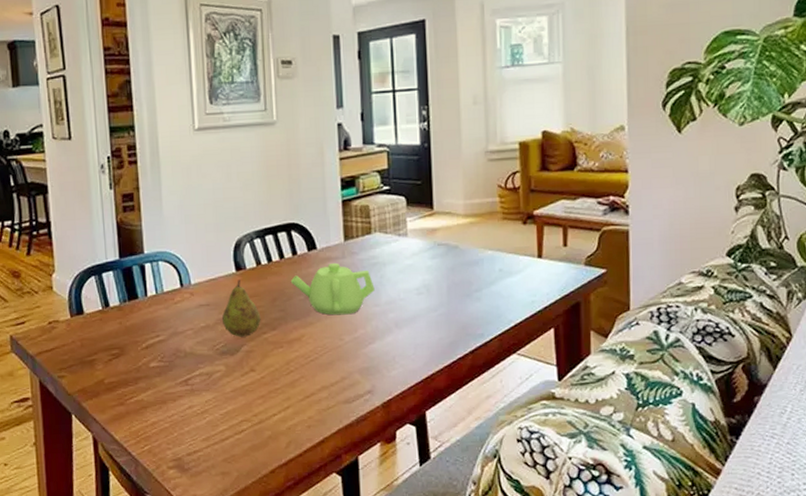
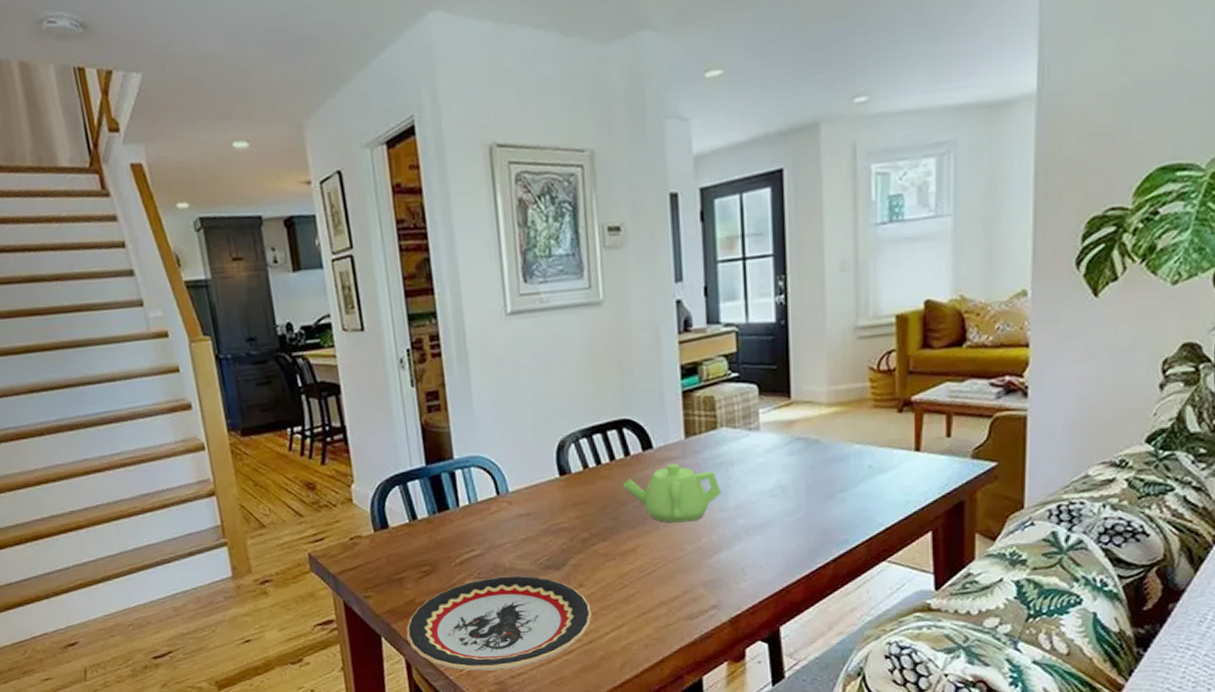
plate: none [94,360,262,448] -> present [406,575,592,671]
fruit: present [222,279,261,337] -> none [545,485,590,550]

